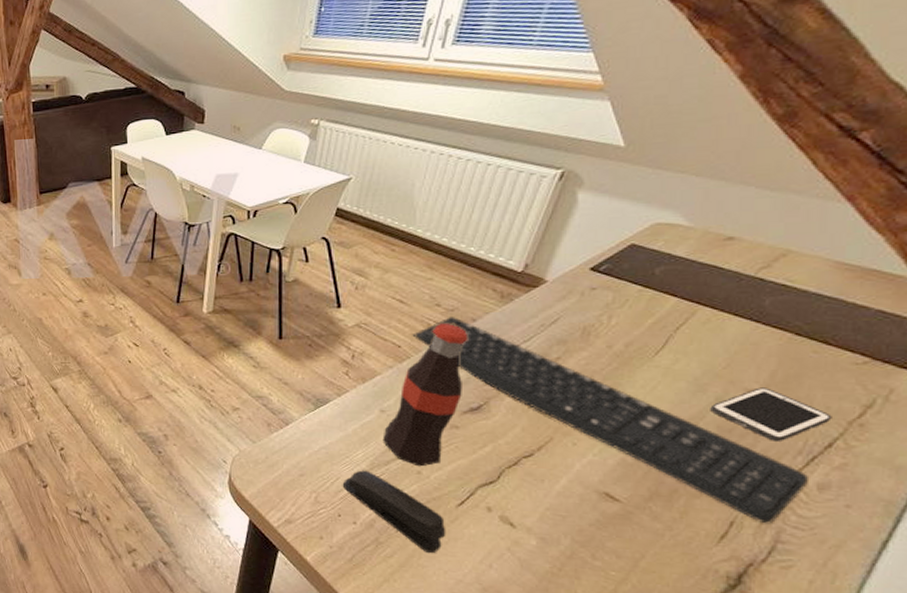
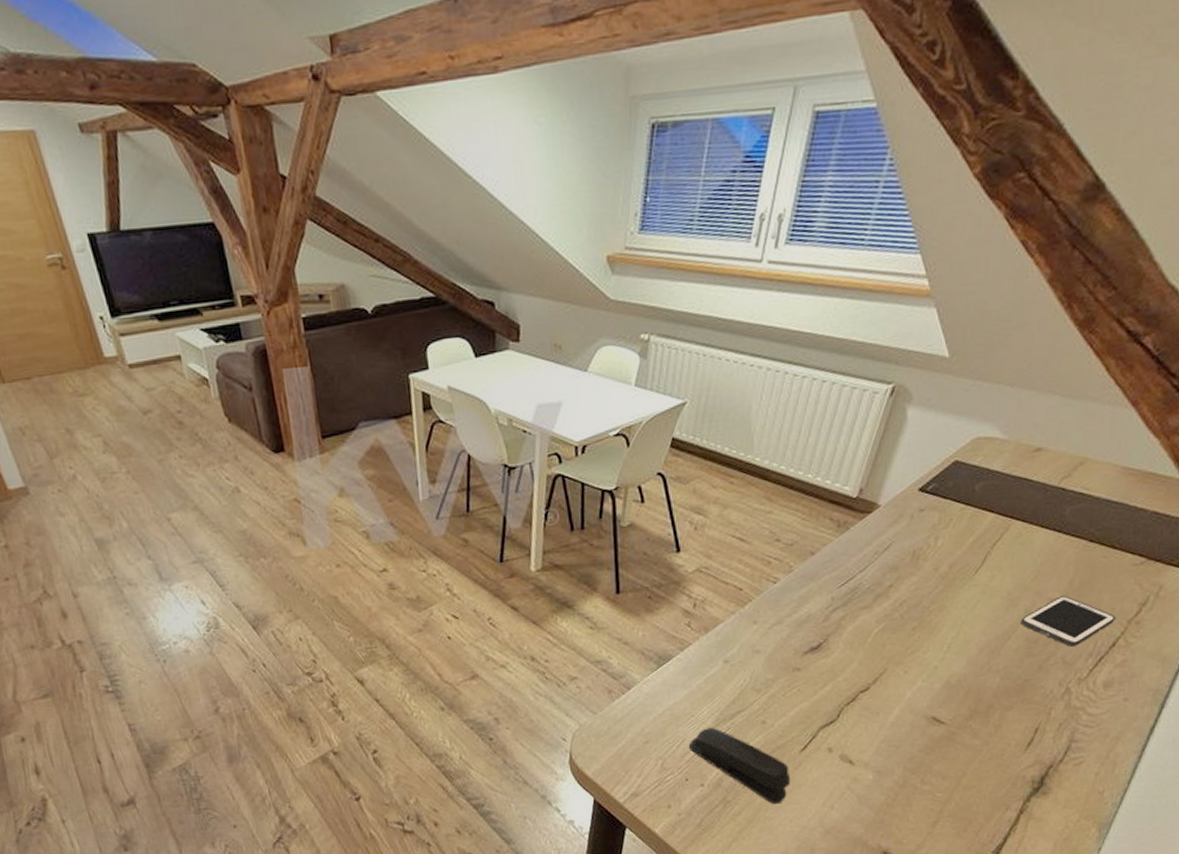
bottle: present [383,324,468,467] -> none [727,559,808,716]
keyboard: present [412,317,808,524] -> none [753,552,1097,727]

